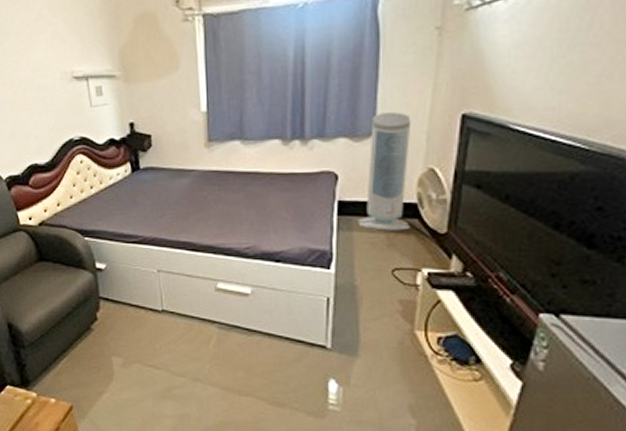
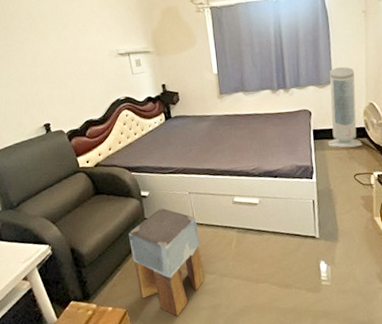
stool: none [77,286,172,422] -> present [128,207,205,317]

